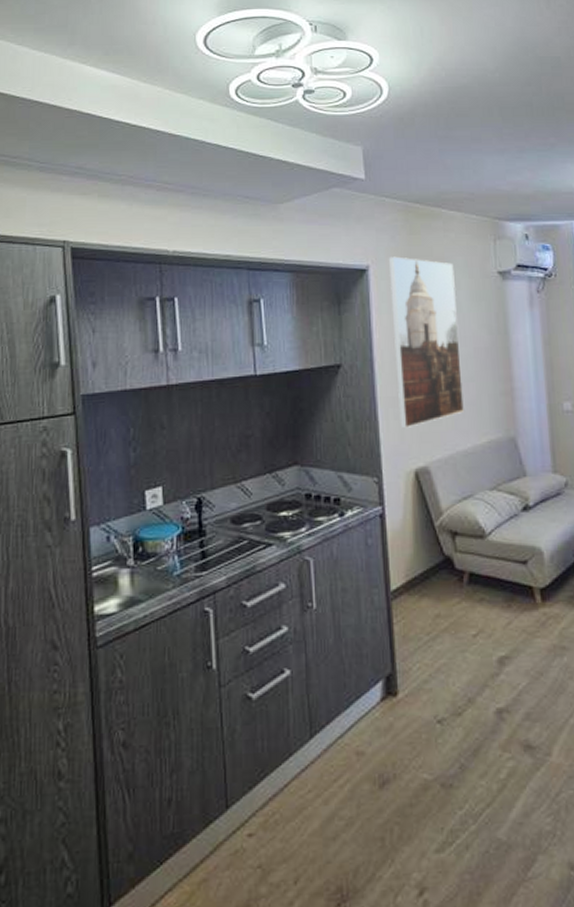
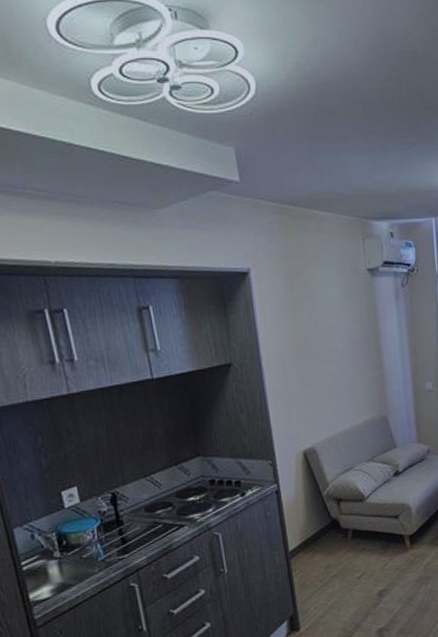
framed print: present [388,256,464,429] -> none [267,258,343,417]

